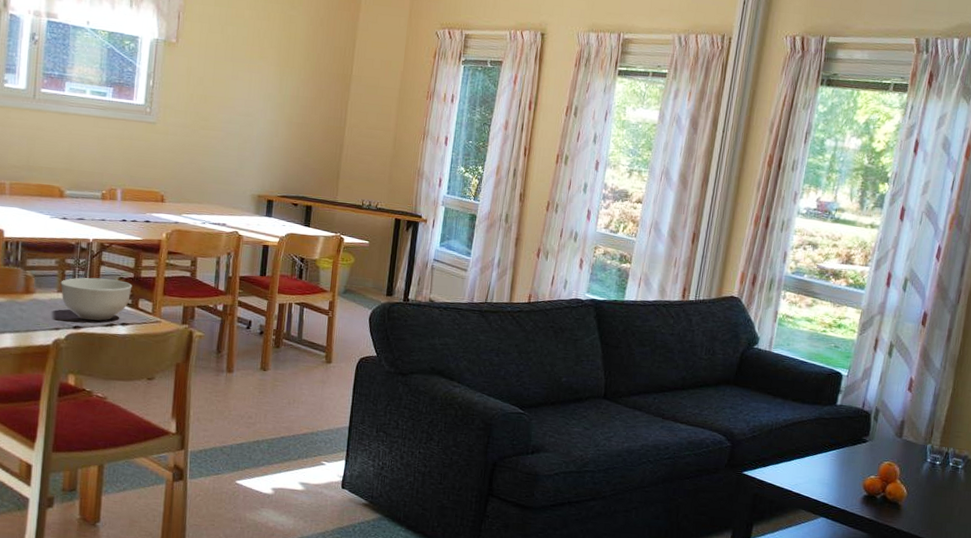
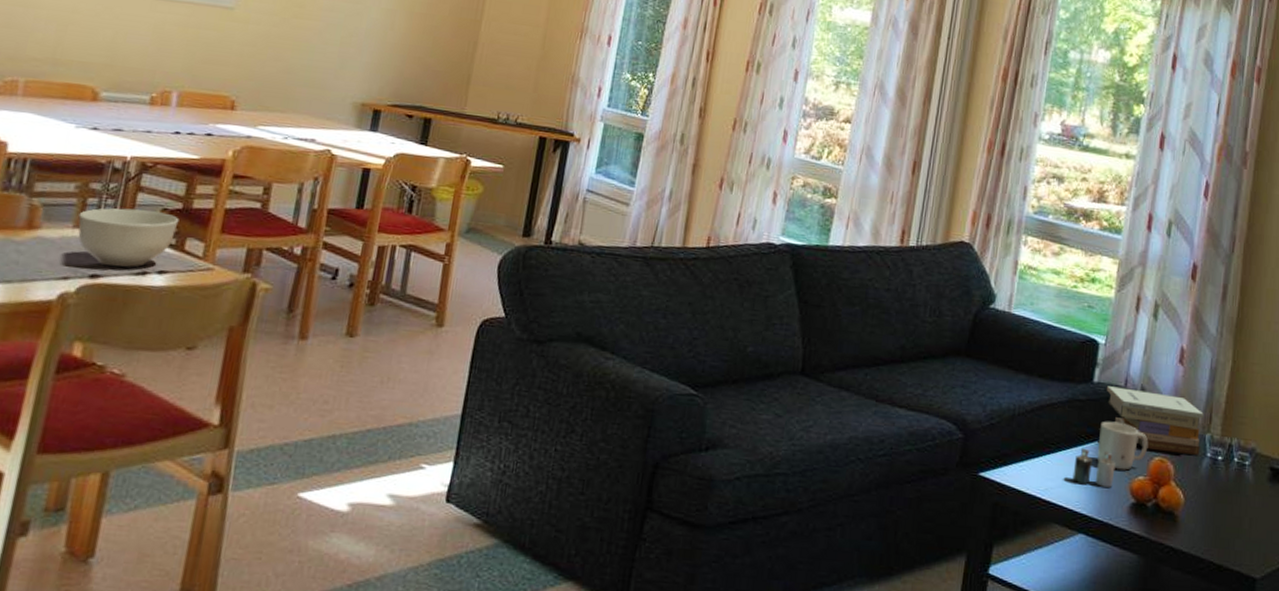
candle: none [817,454,853,484] -> present [1072,448,1116,488]
mug: none [837,434,880,472] -> present [1097,421,1148,471]
books: none [847,408,926,460] -> present [1106,386,1204,455]

